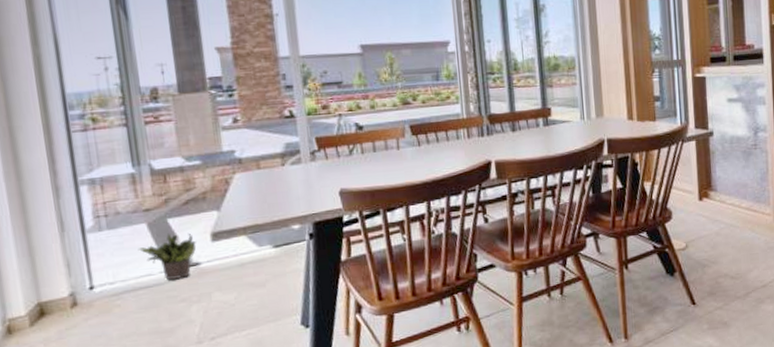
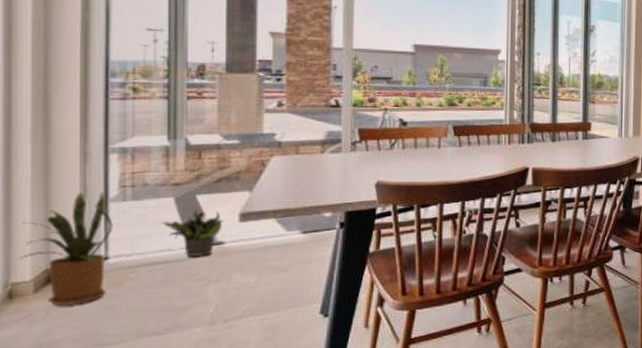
house plant: none [9,224,97,337] -> present [21,192,113,305]

